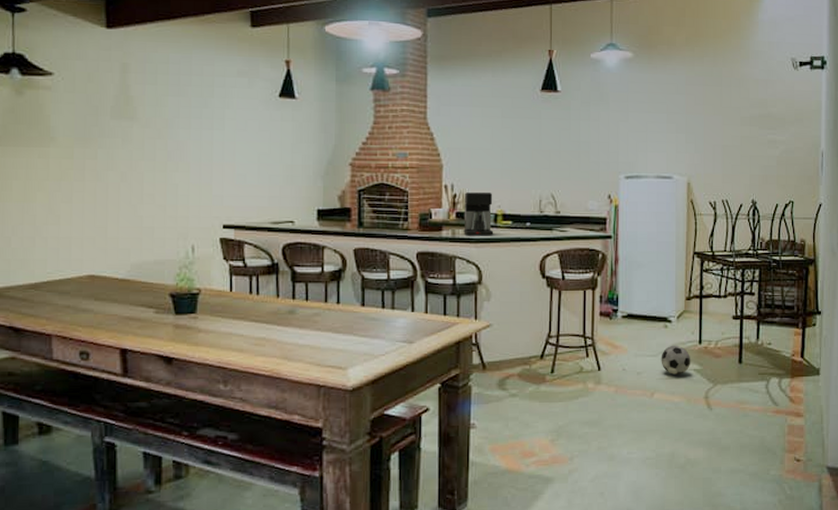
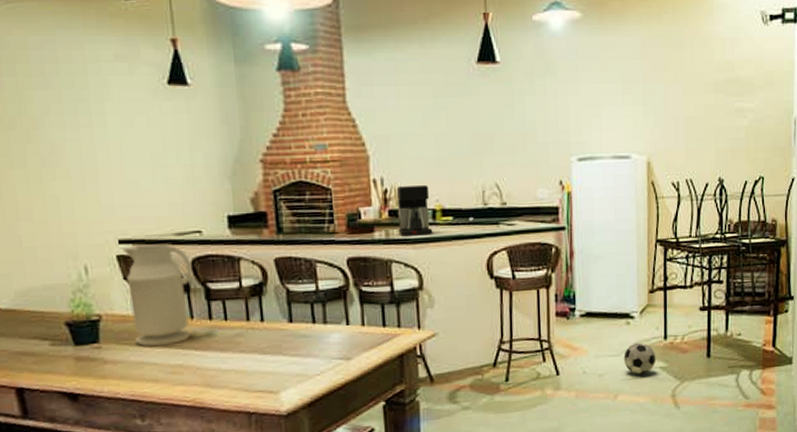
water jug: none [226,230,283,320] -> present [122,243,193,347]

